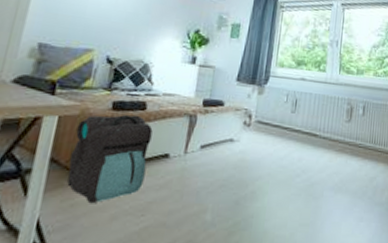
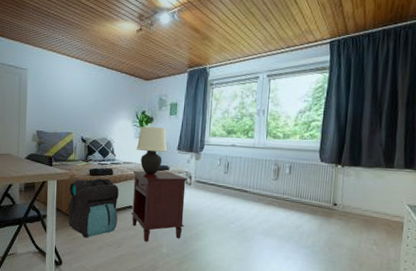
nightstand: none [166,105,248,206] -> present [131,170,188,242]
table lamp: none [182,48,224,112] -> present [136,126,168,175]

